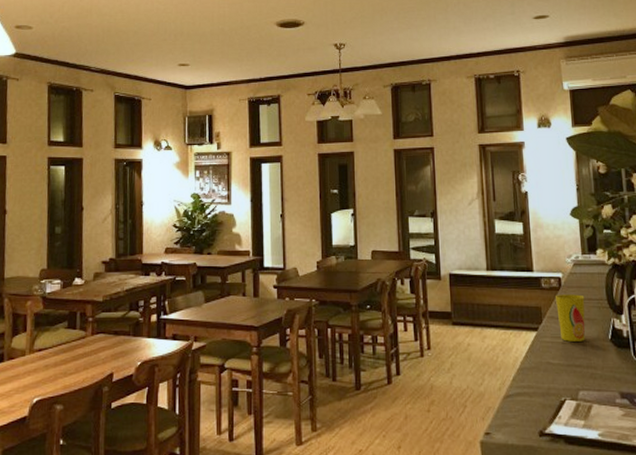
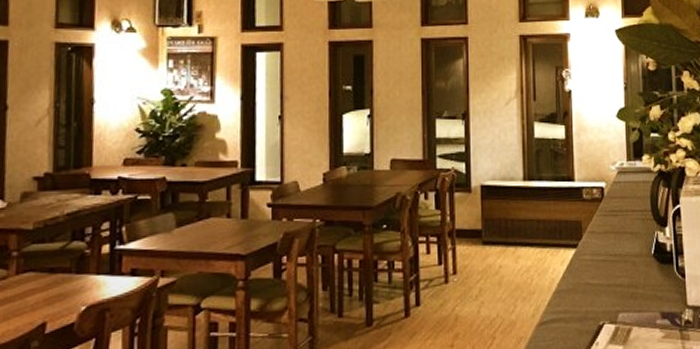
cup: present [556,294,586,342] -> none [598,206,628,259]

